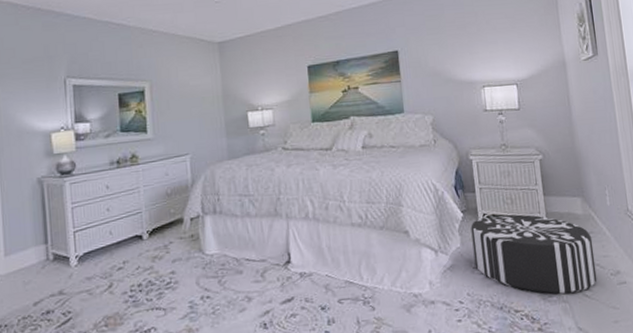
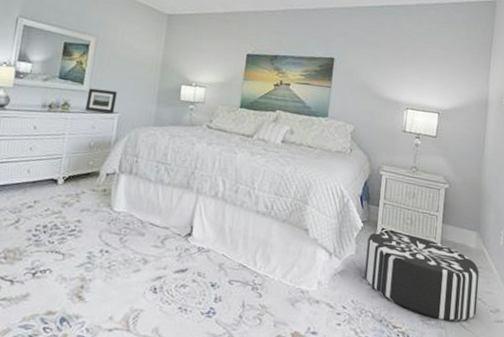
picture frame: none [153,132,185,159] -> present [85,88,117,114]

